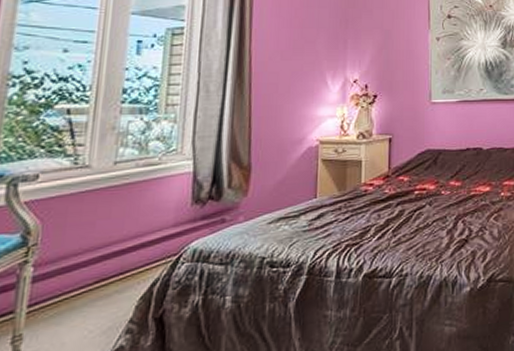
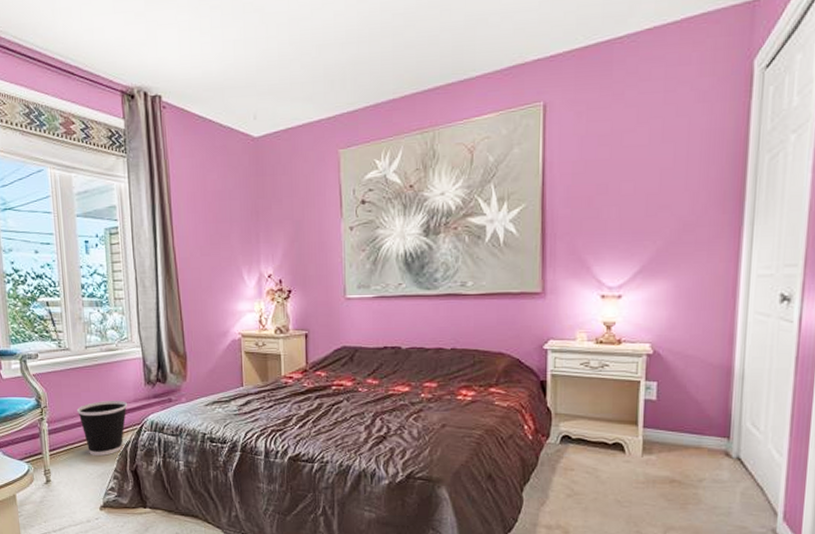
wastebasket: none [84,227,164,305] -> present [76,401,128,456]

